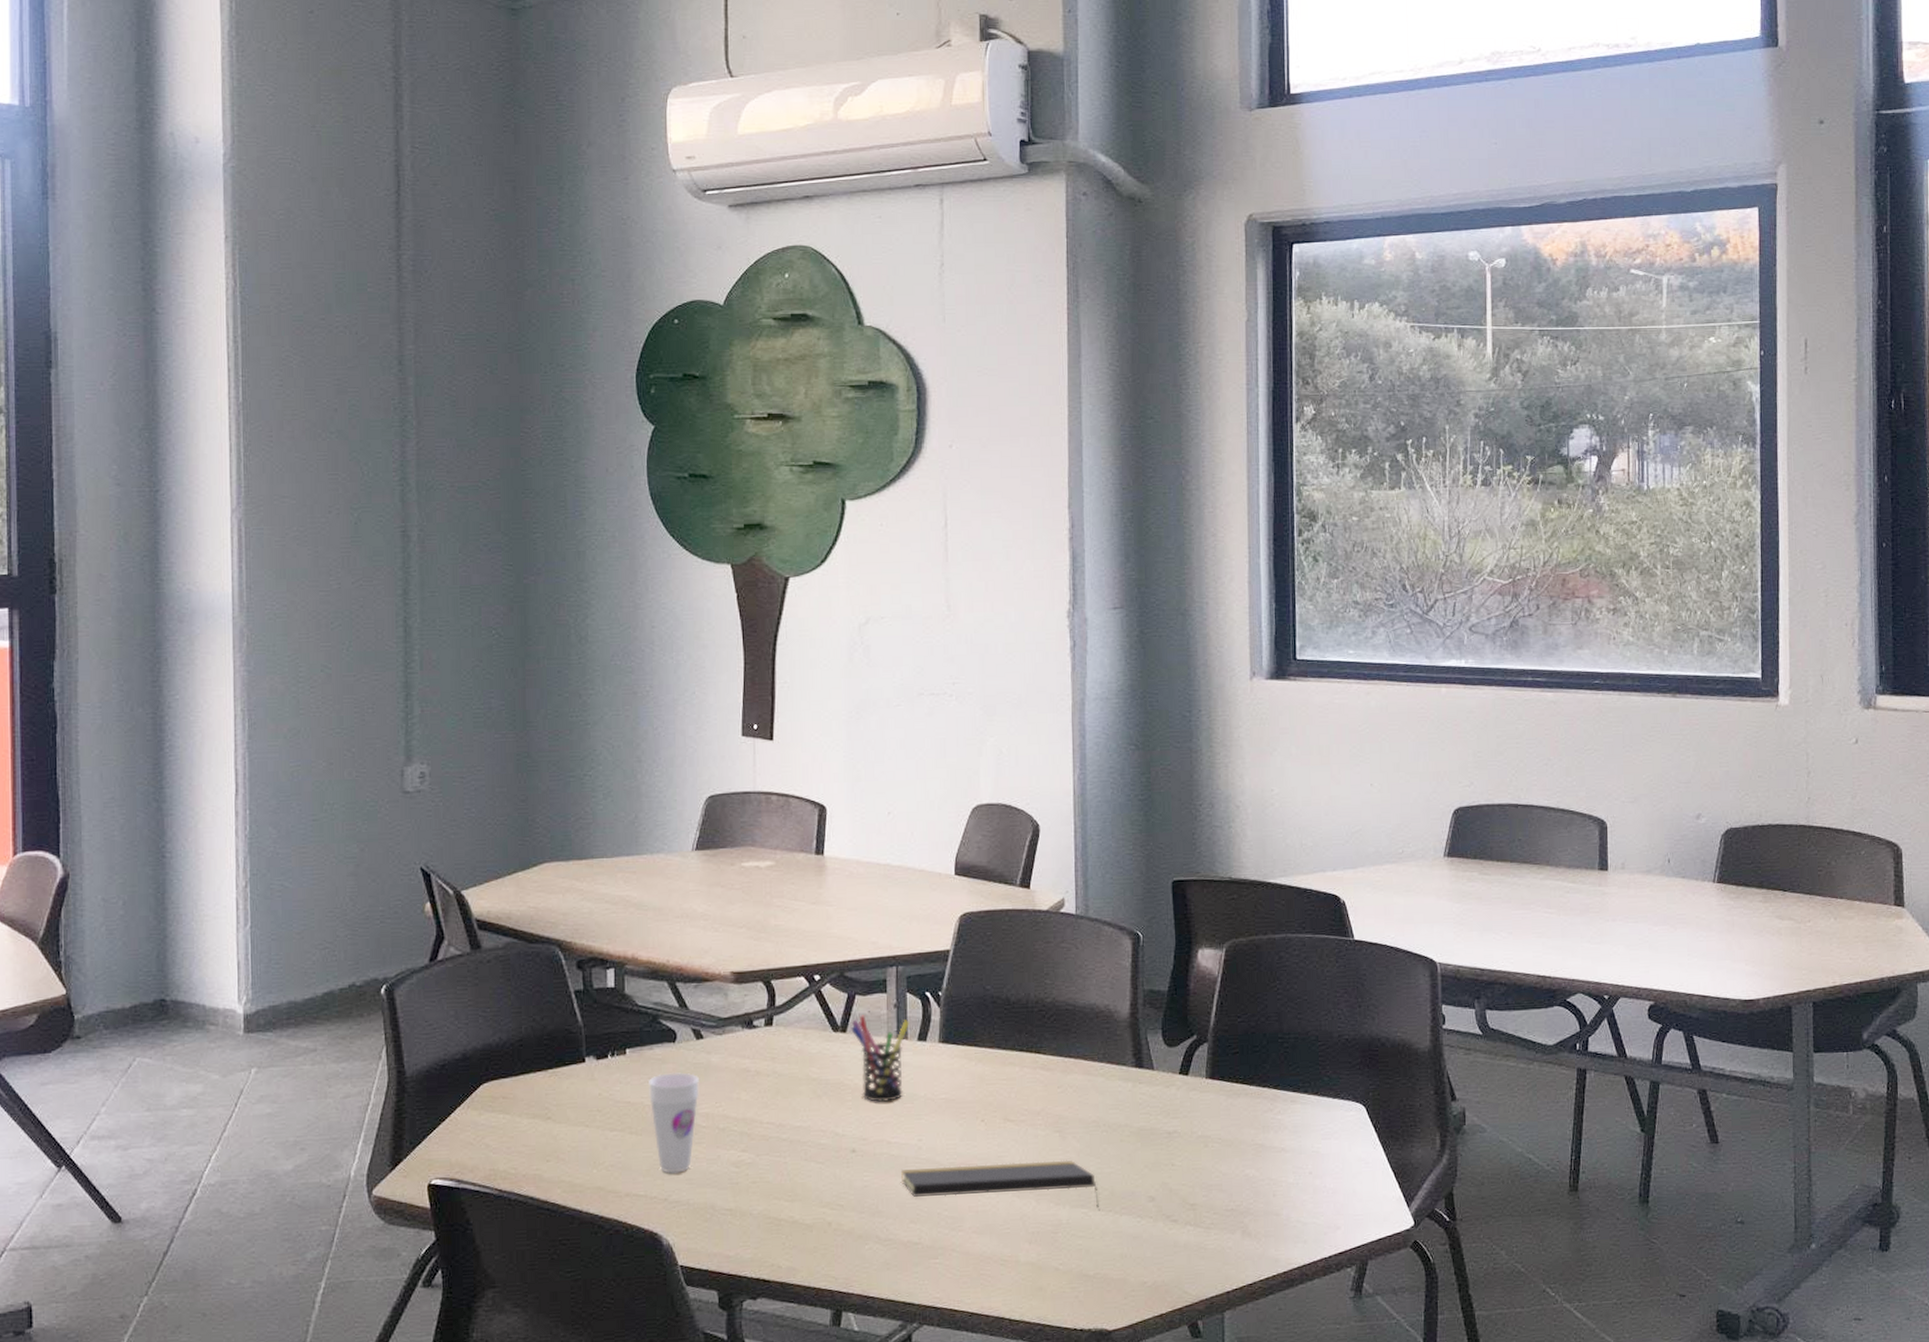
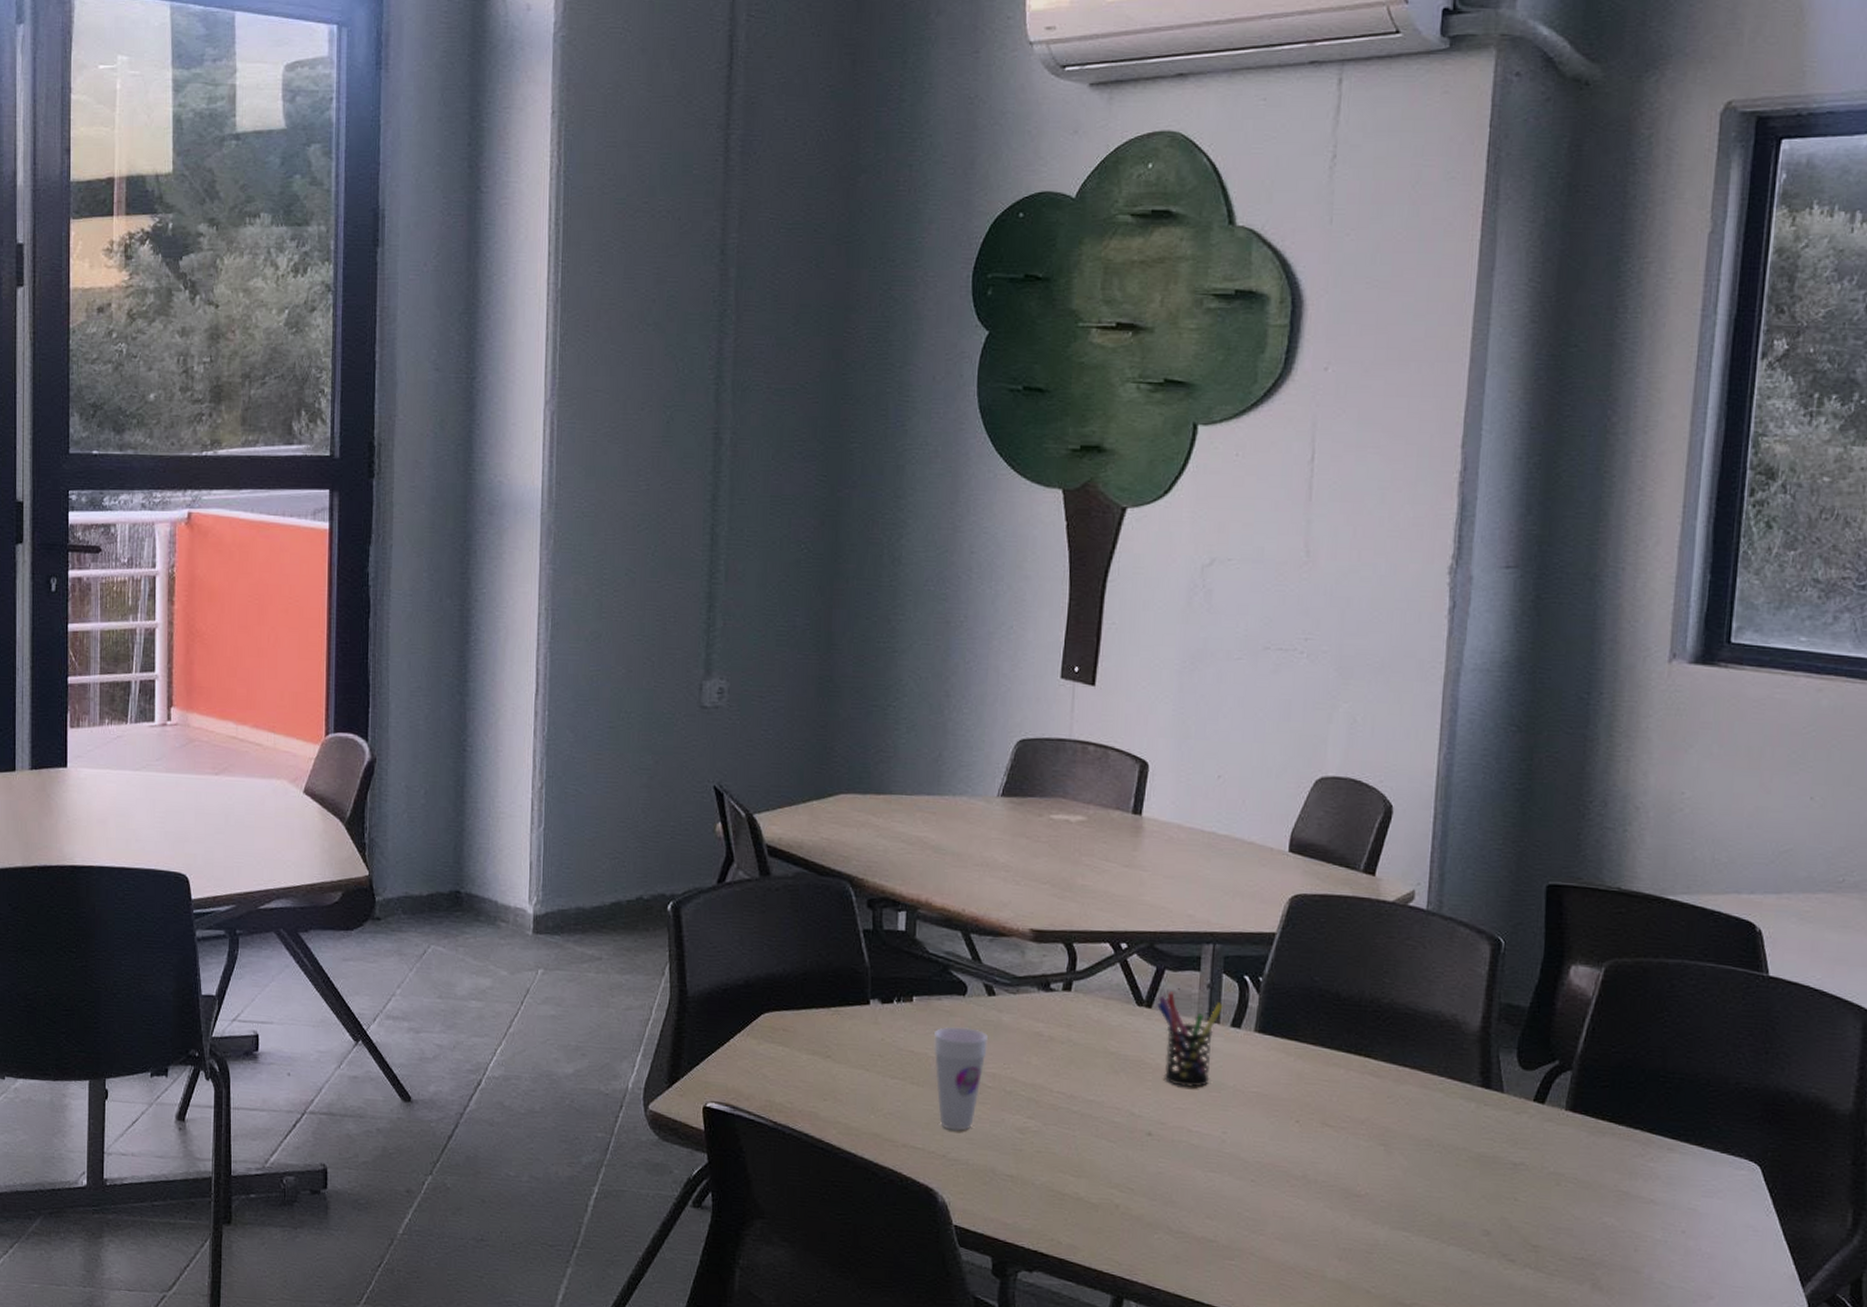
notepad: present [901,1160,1100,1211] -> none [1200,1160,1425,1237]

